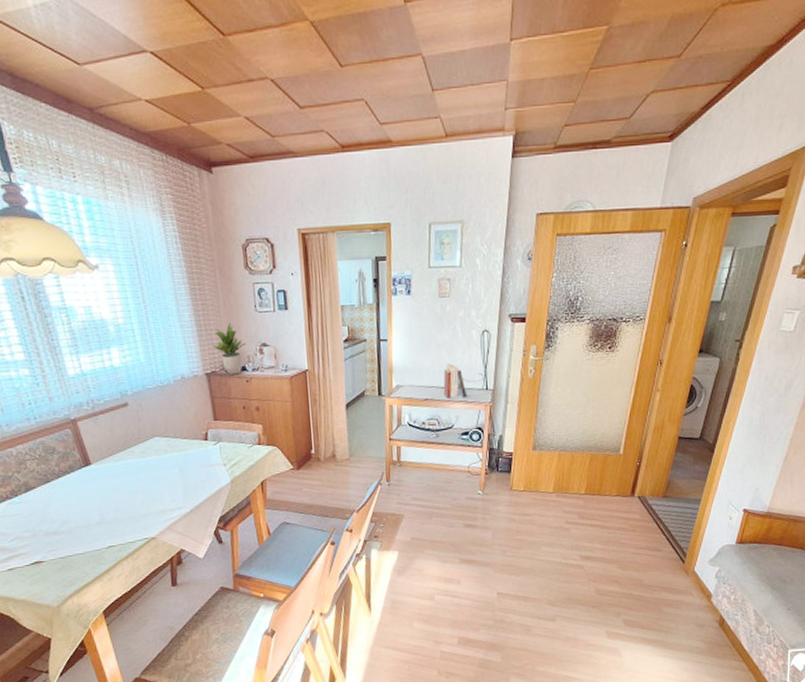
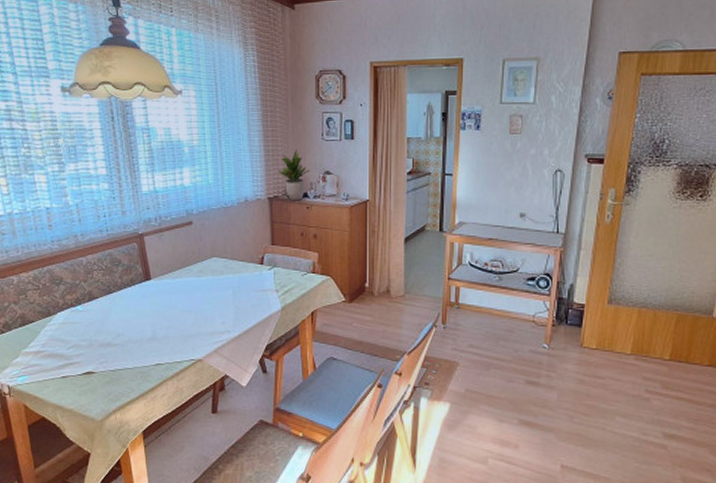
books: present [443,363,466,399] -> none [509,202,535,240]

